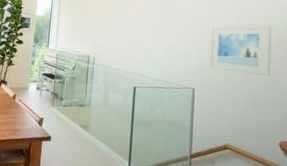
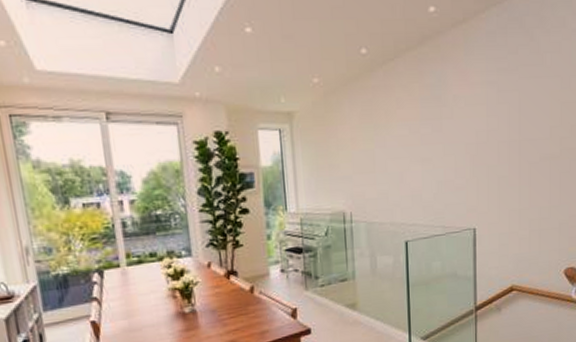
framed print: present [209,25,272,76] -> none [489,133,556,200]

